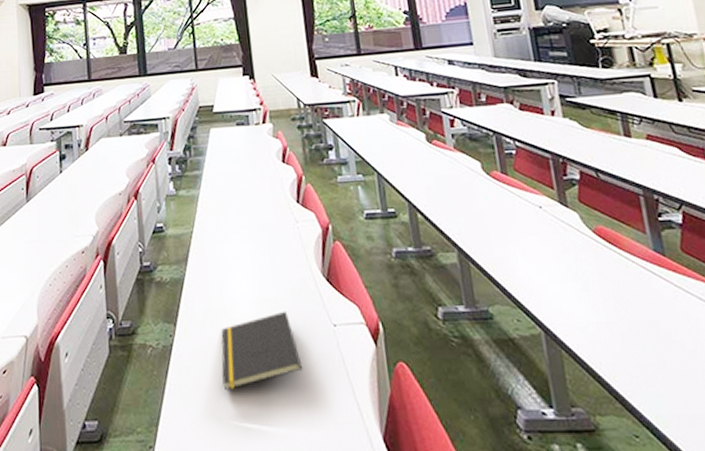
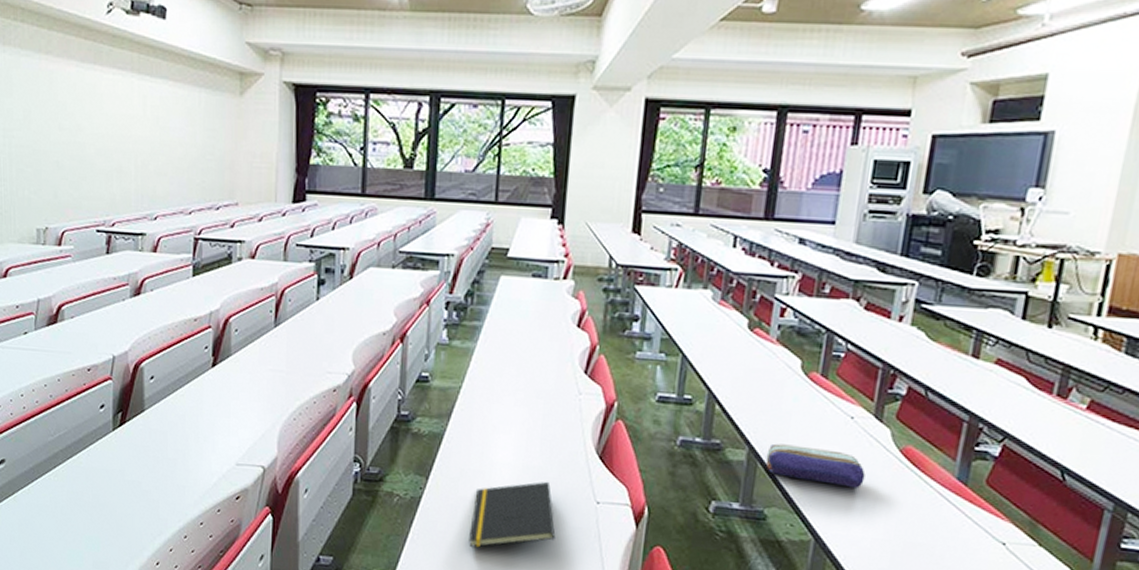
pencil case: none [475,240,571,274] -> present [766,443,866,488]

